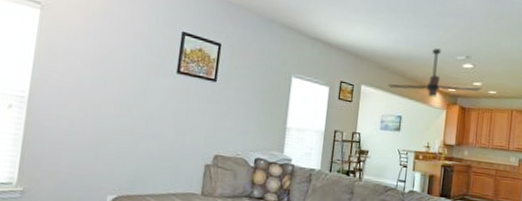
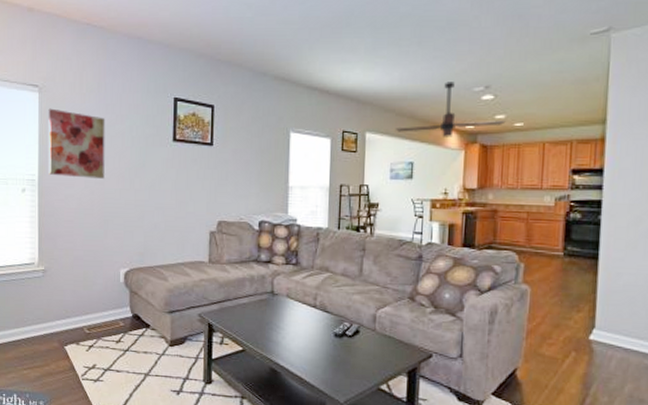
wall art: none [41,26,109,103] -> present [48,108,105,179]

